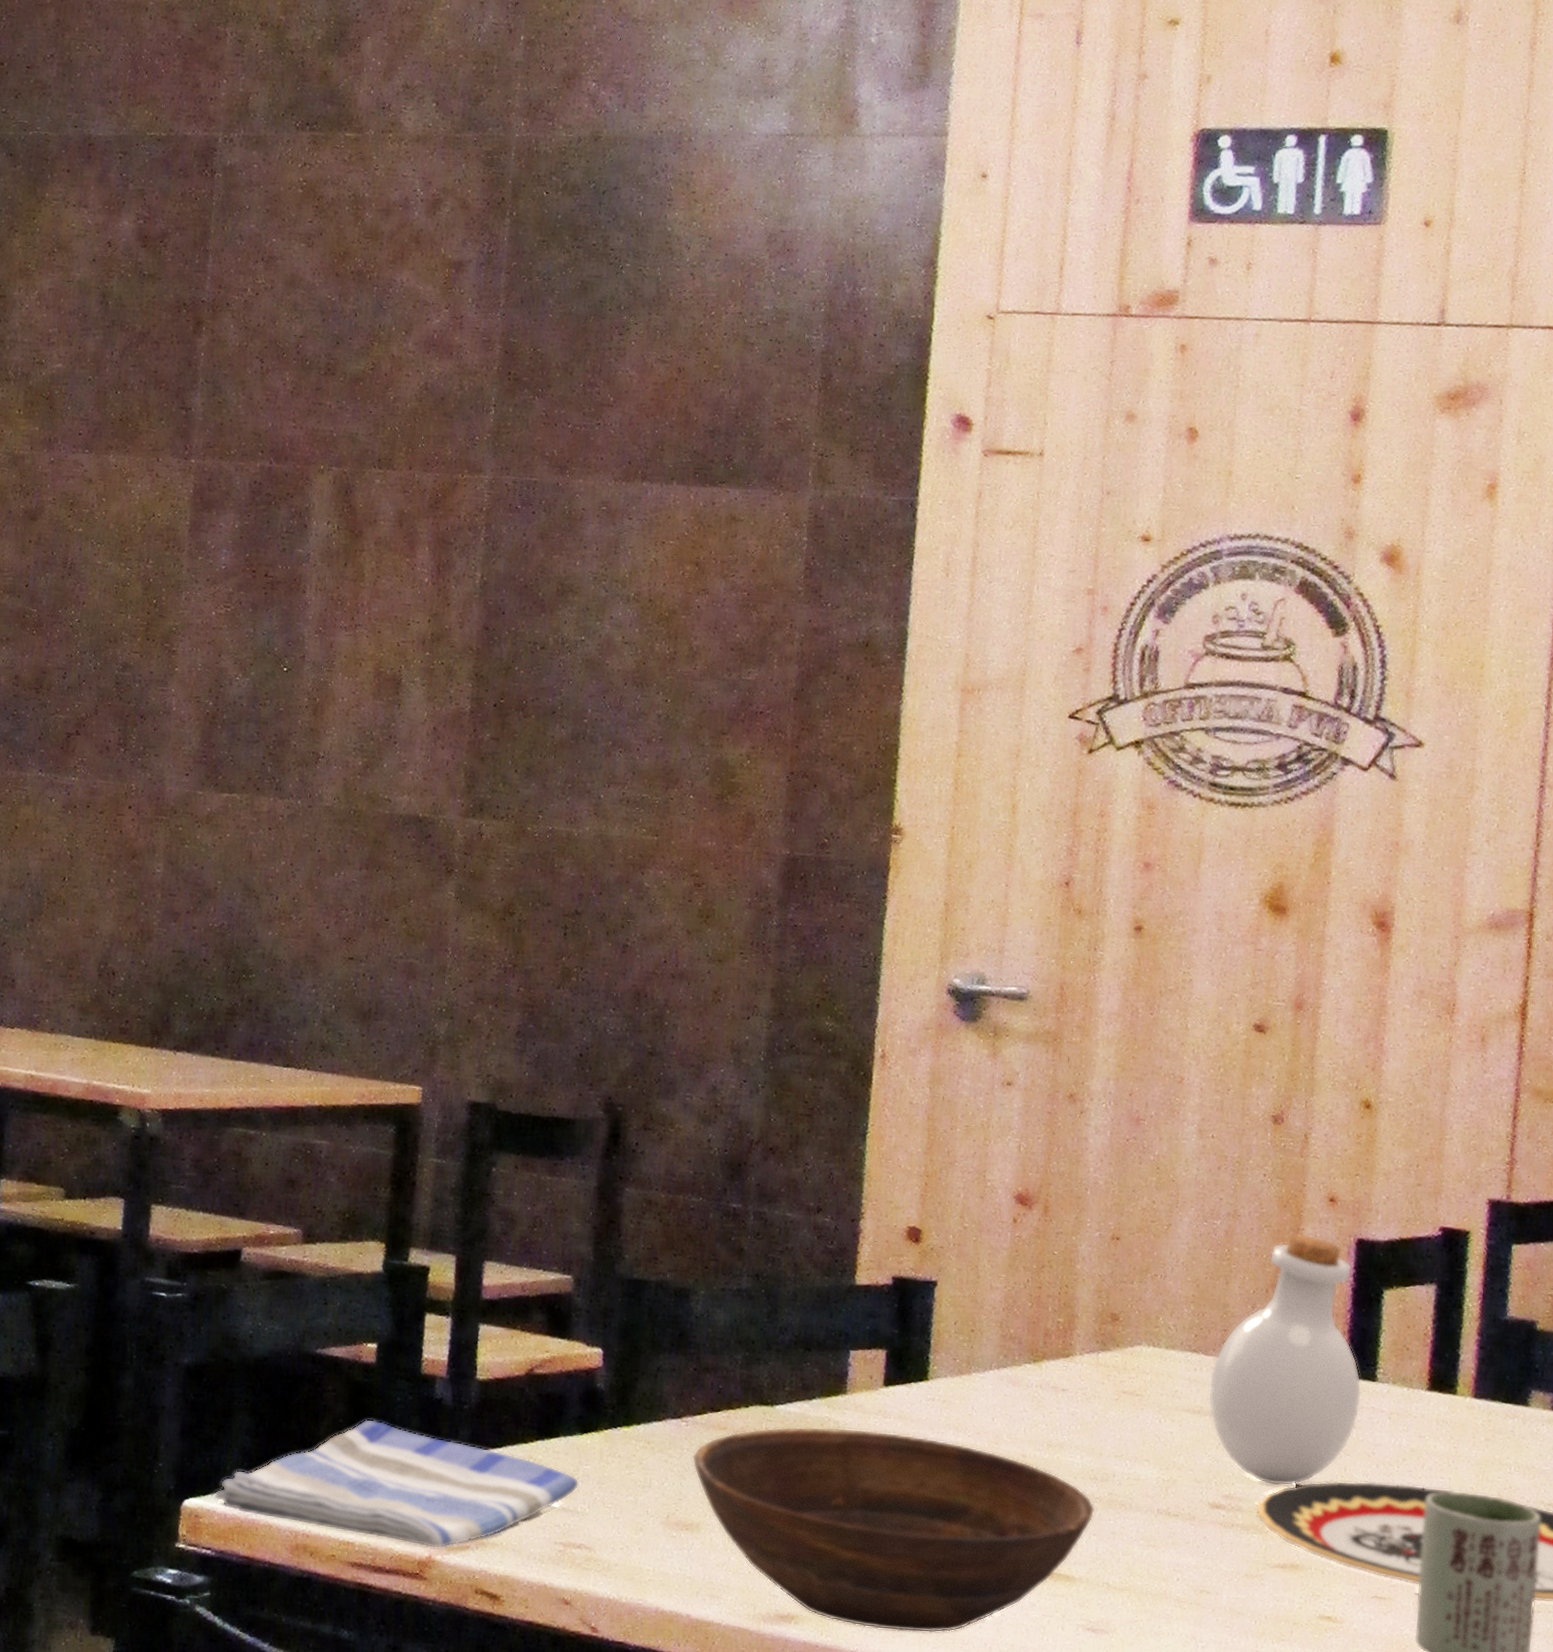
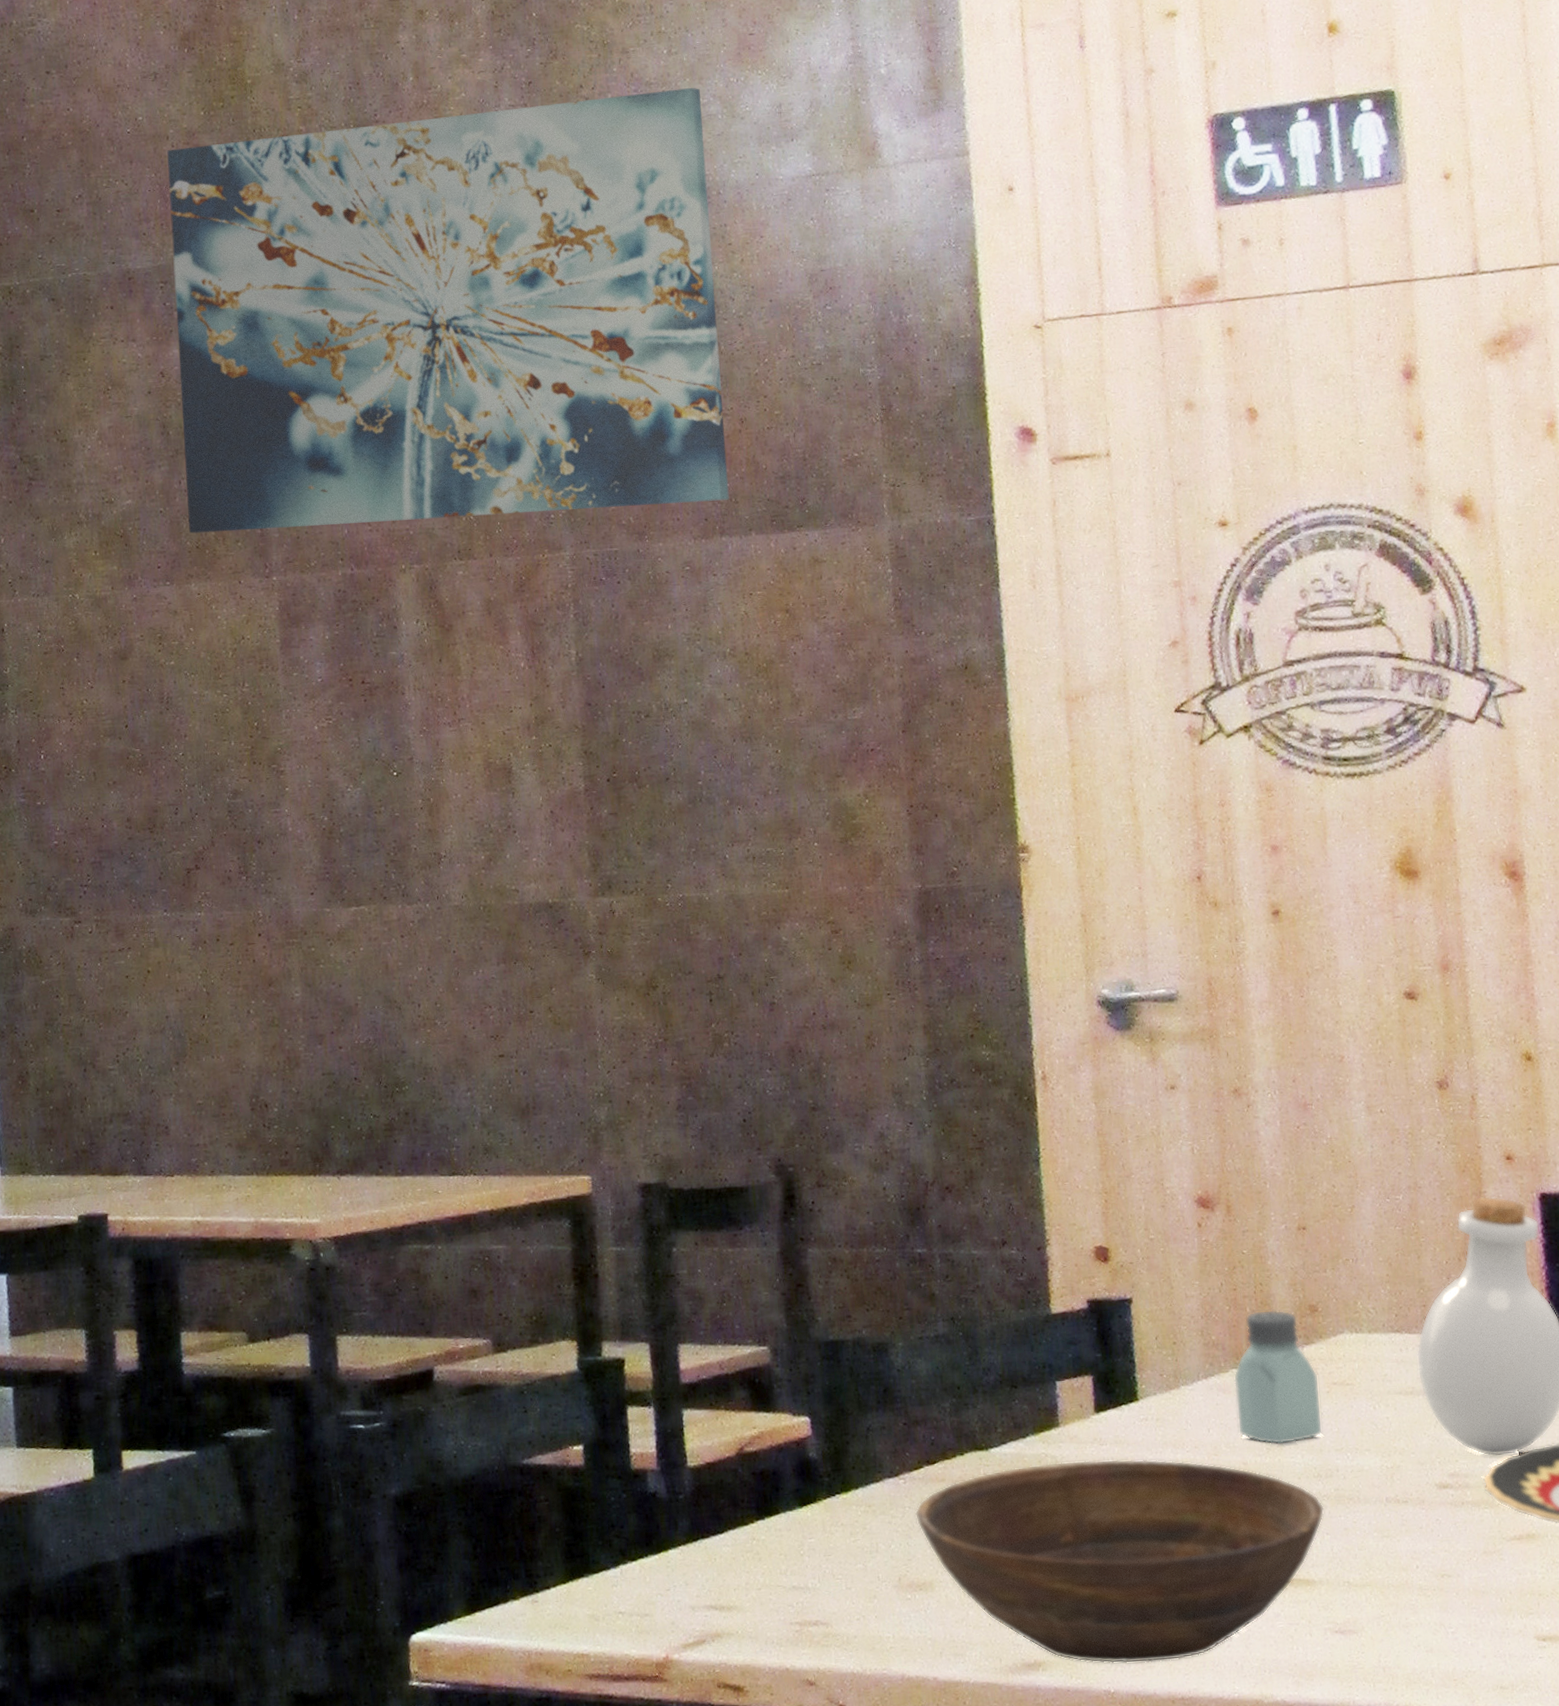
wall art: none [115,21,686,447] -> present [166,87,729,534]
dish towel: present [213,1419,580,1549] -> none [440,1523,806,1648]
saltshaker: none [1022,1311,1110,1444] -> present [1234,1309,1323,1445]

